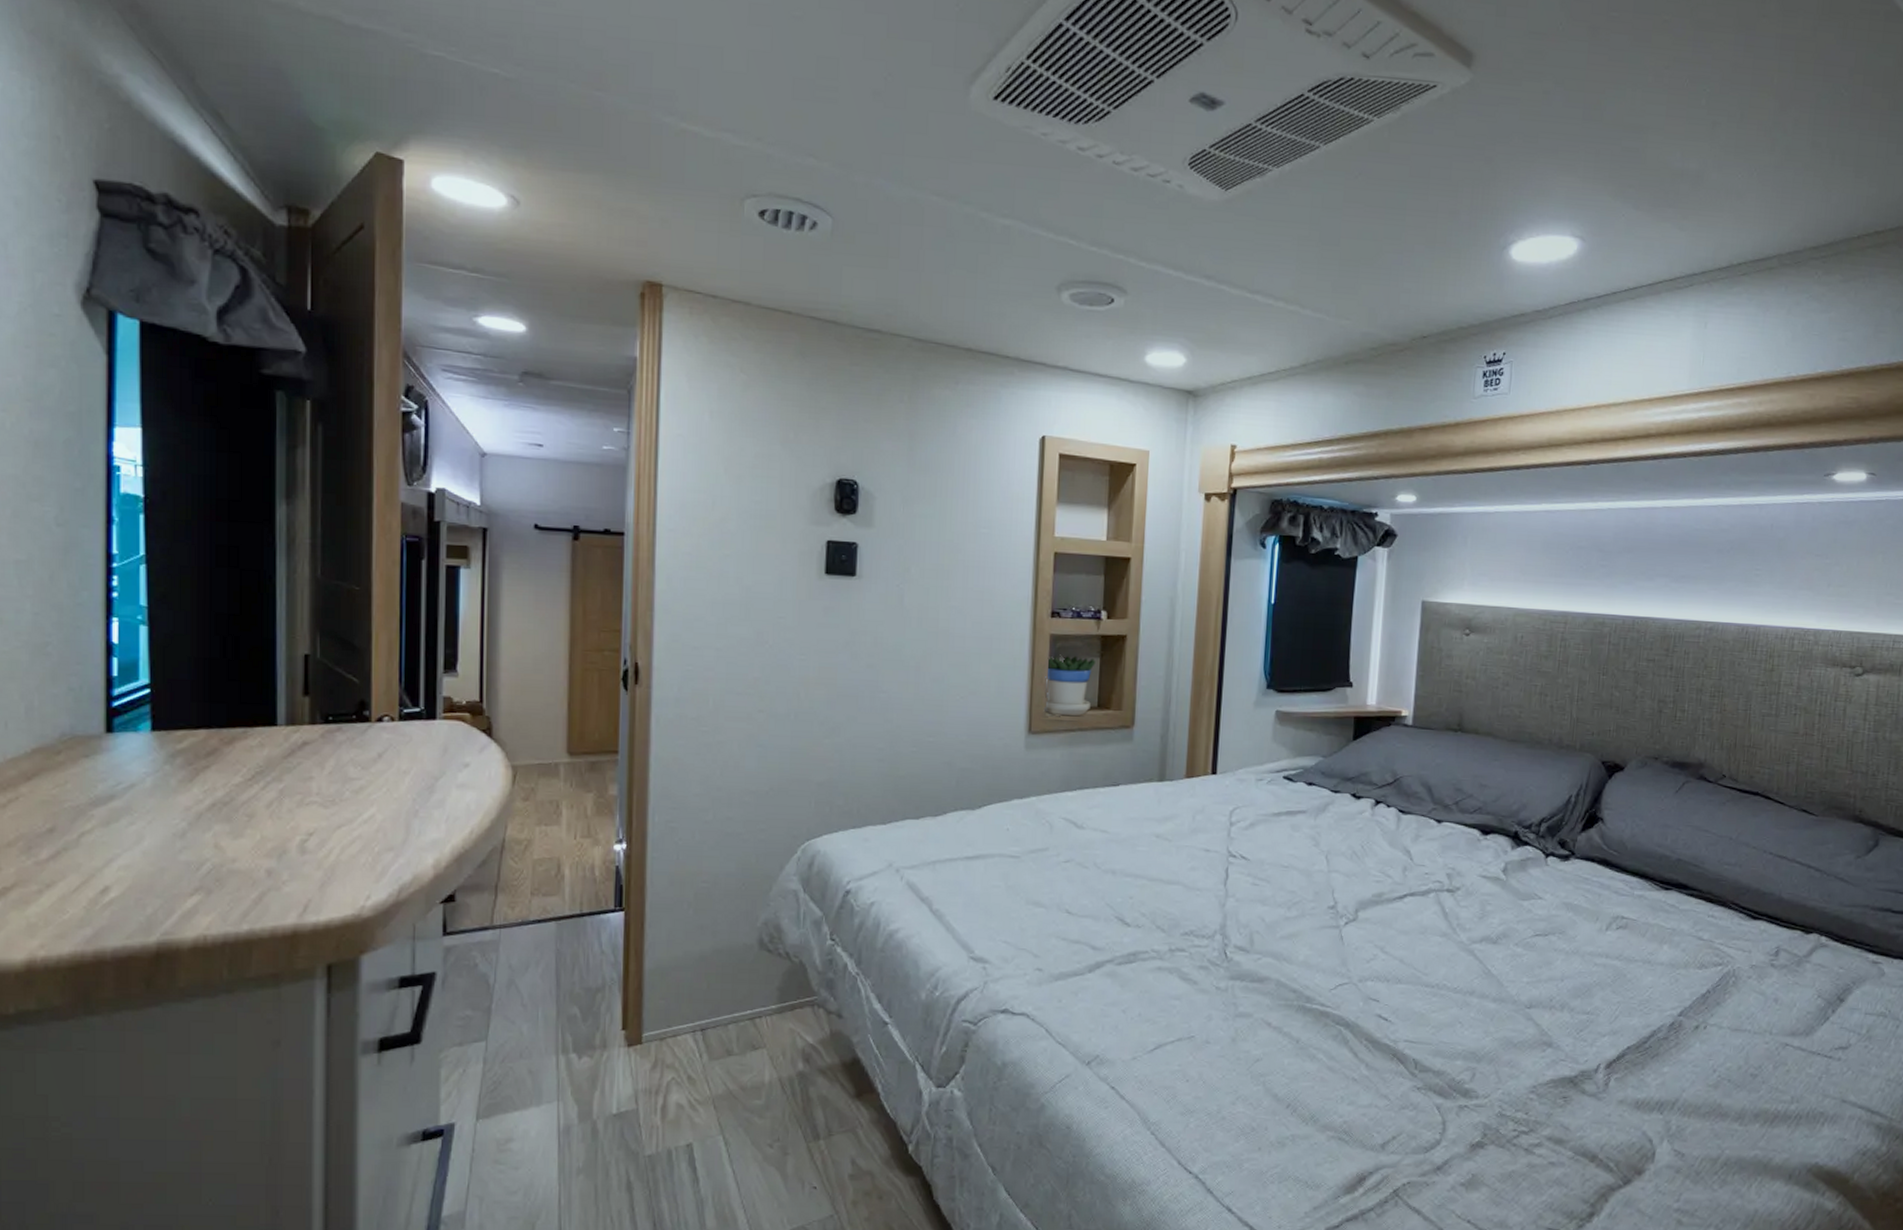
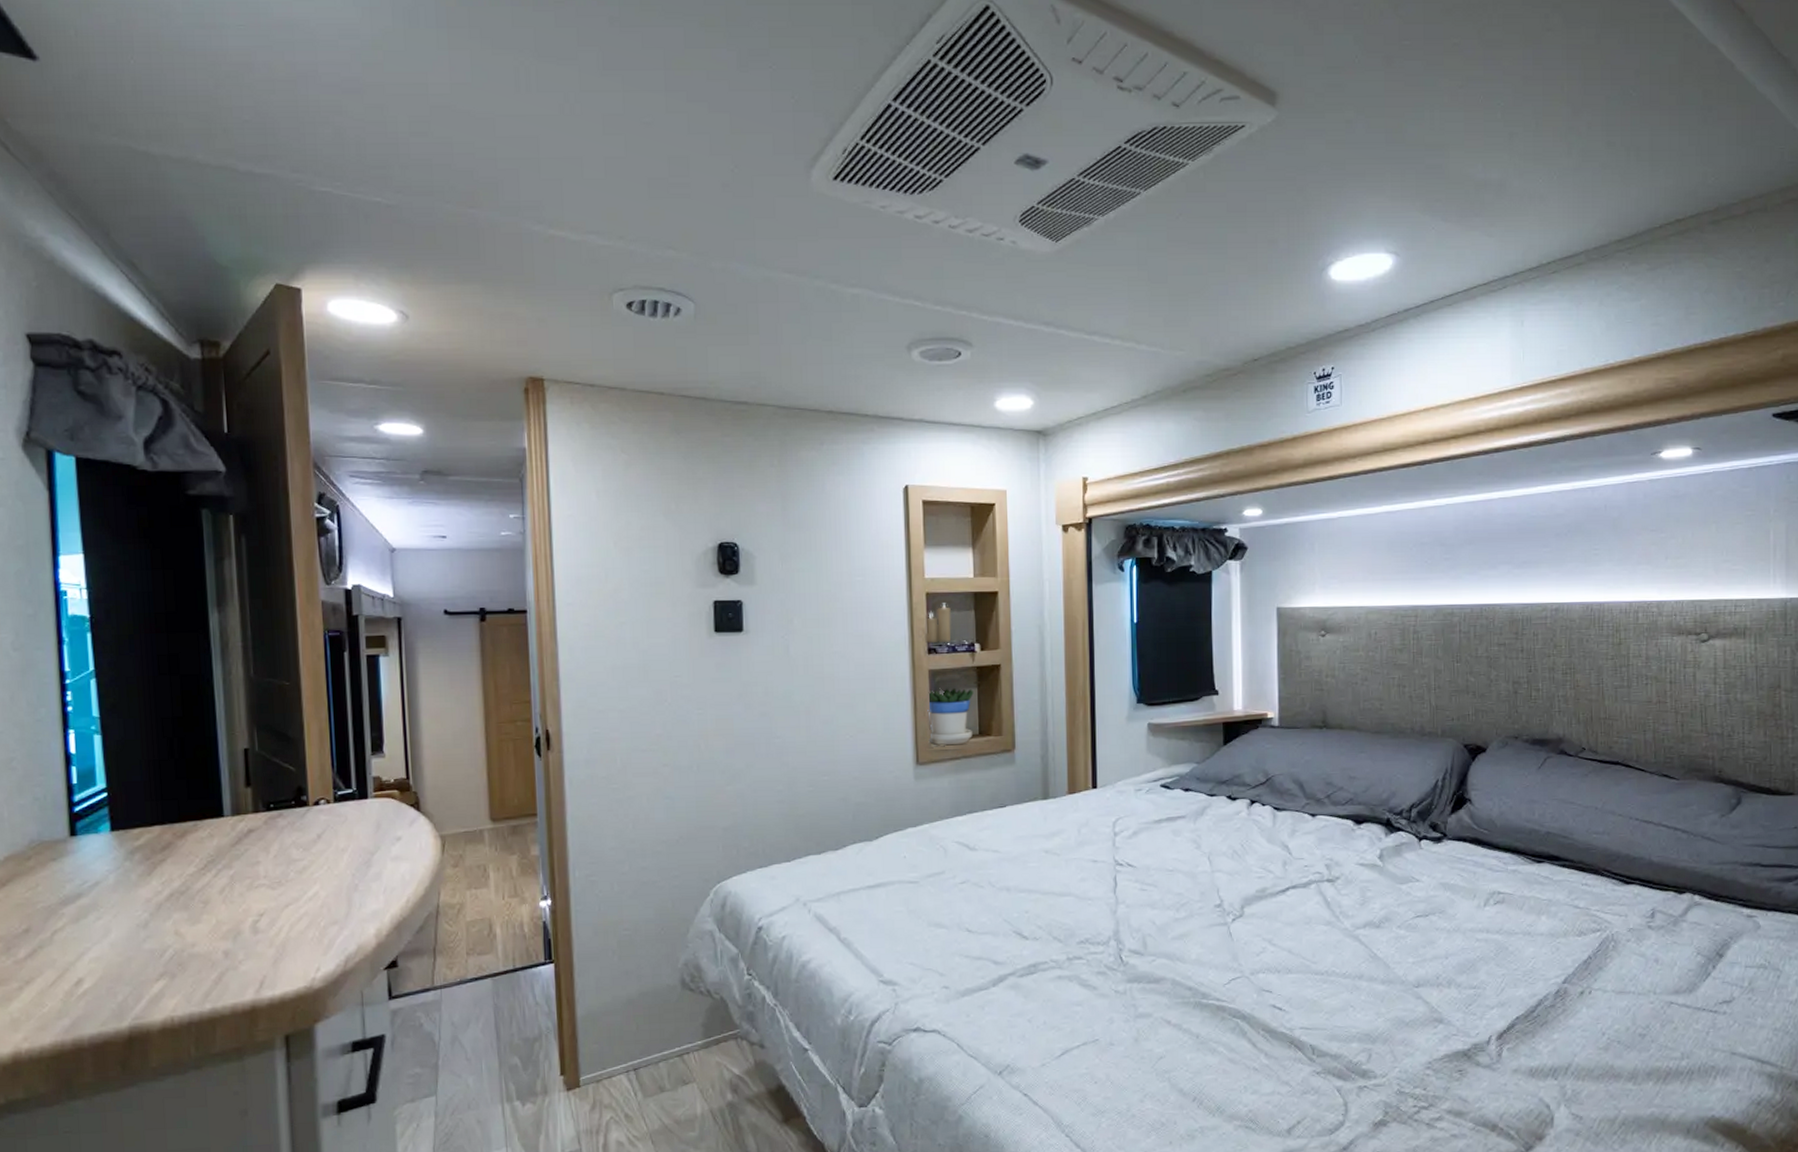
candle: none [1048,564,1079,608] -> present [924,603,952,644]

